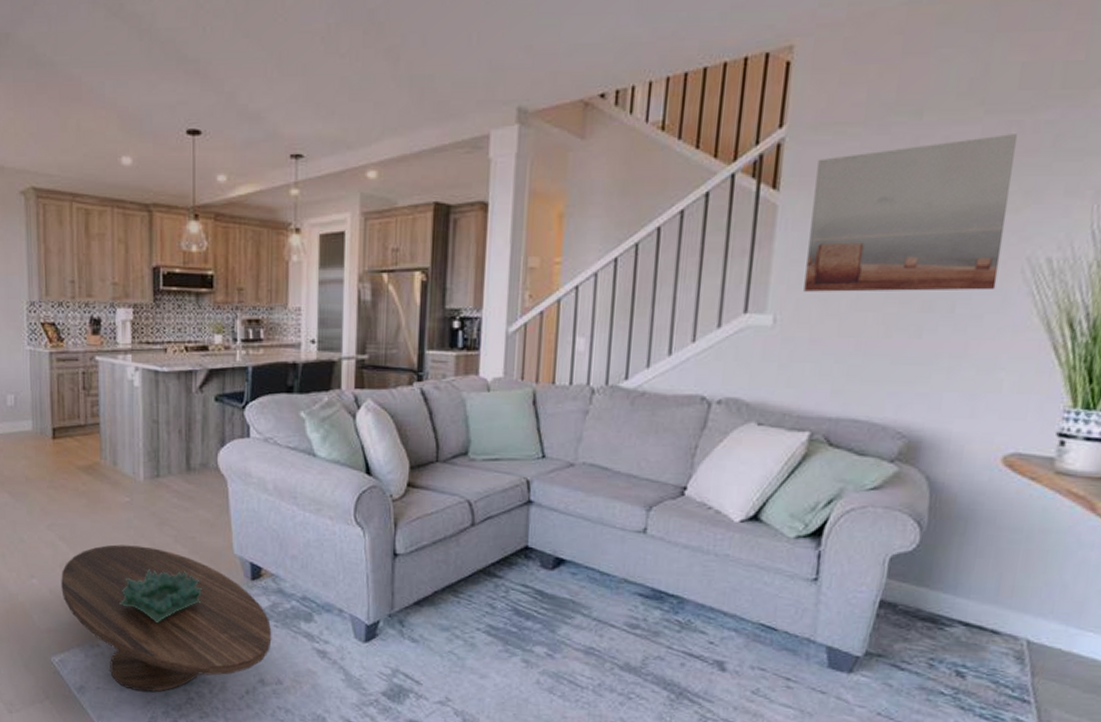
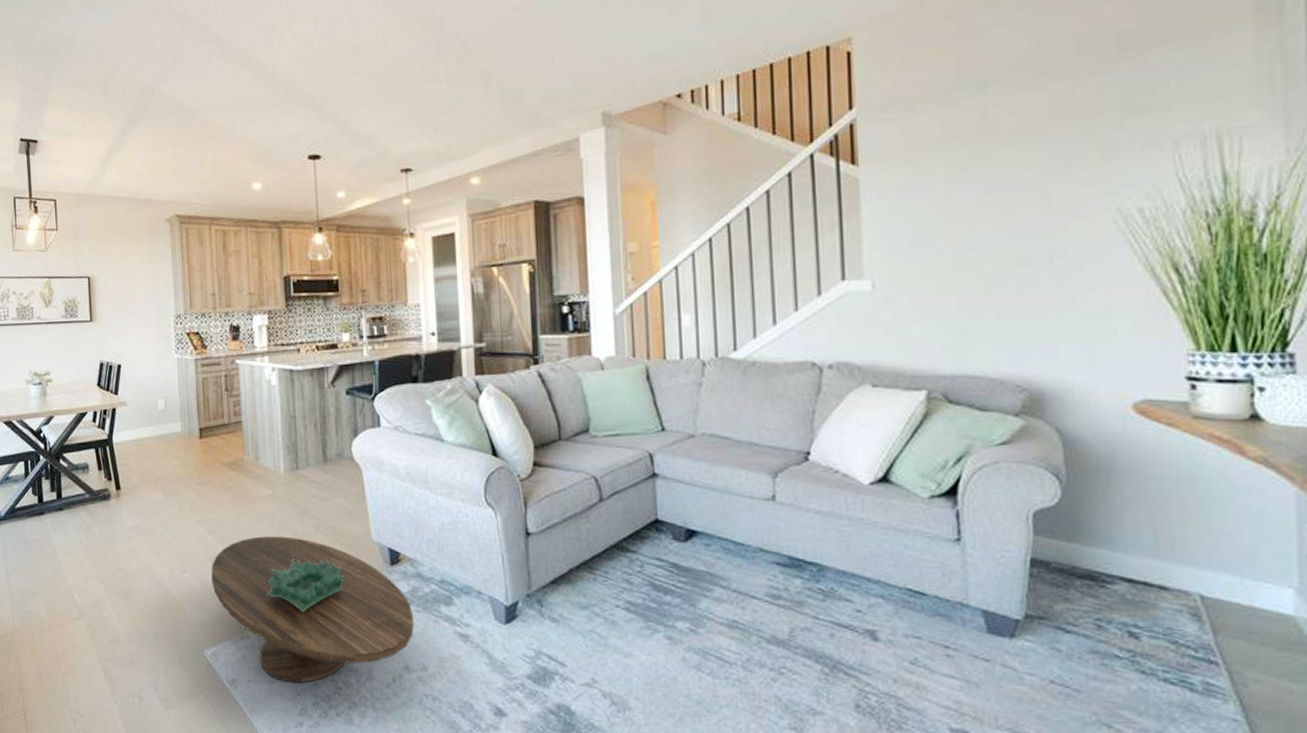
wall art: present [803,134,1017,292] -> none [892,97,1091,256]

